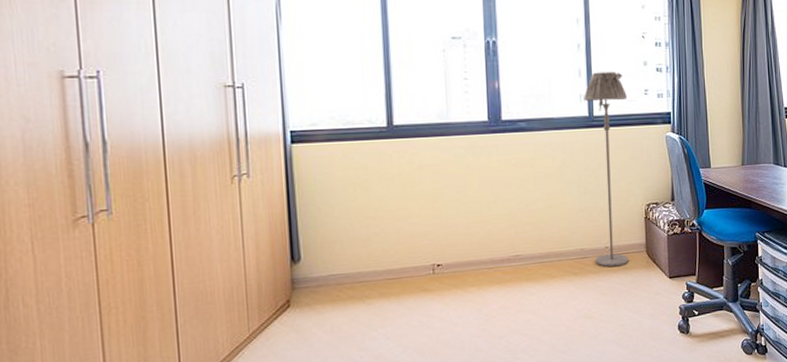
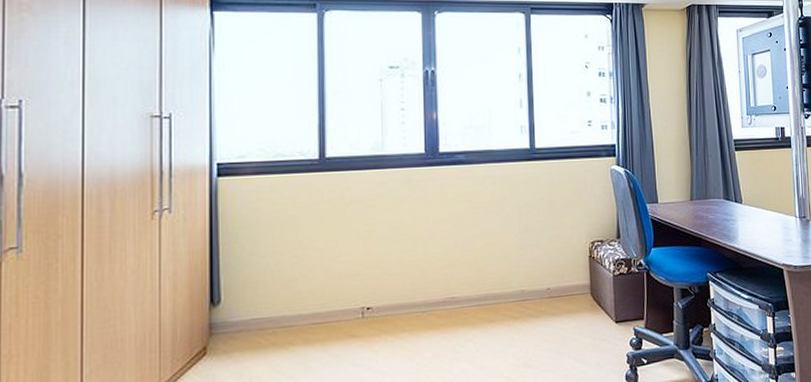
floor lamp: present [584,72,629,268] -> none [525,102,572,311]

